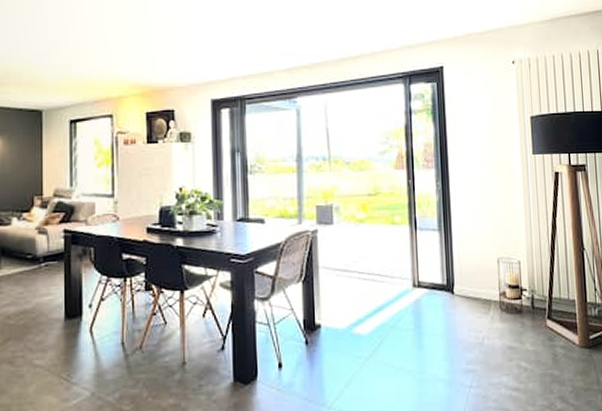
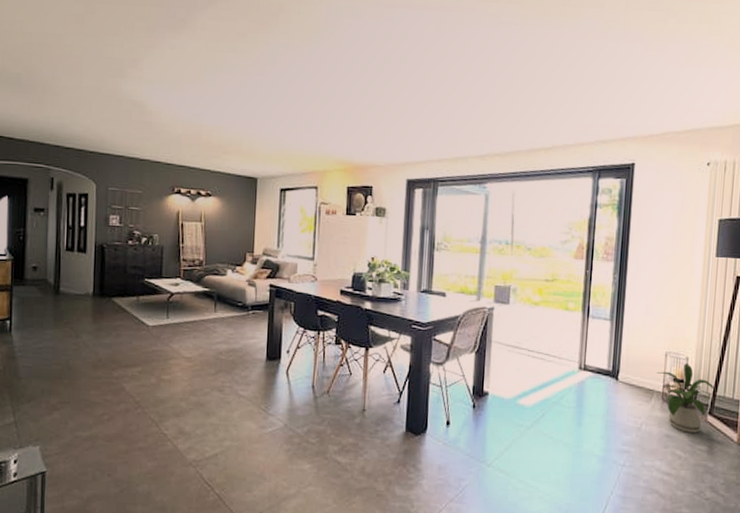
house plant: none [491,268,553,342] -> present [656,364,717,433]

